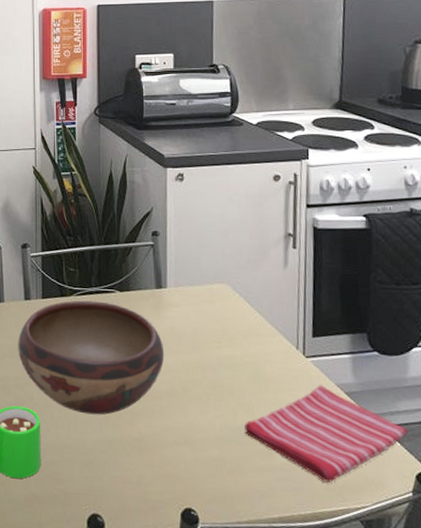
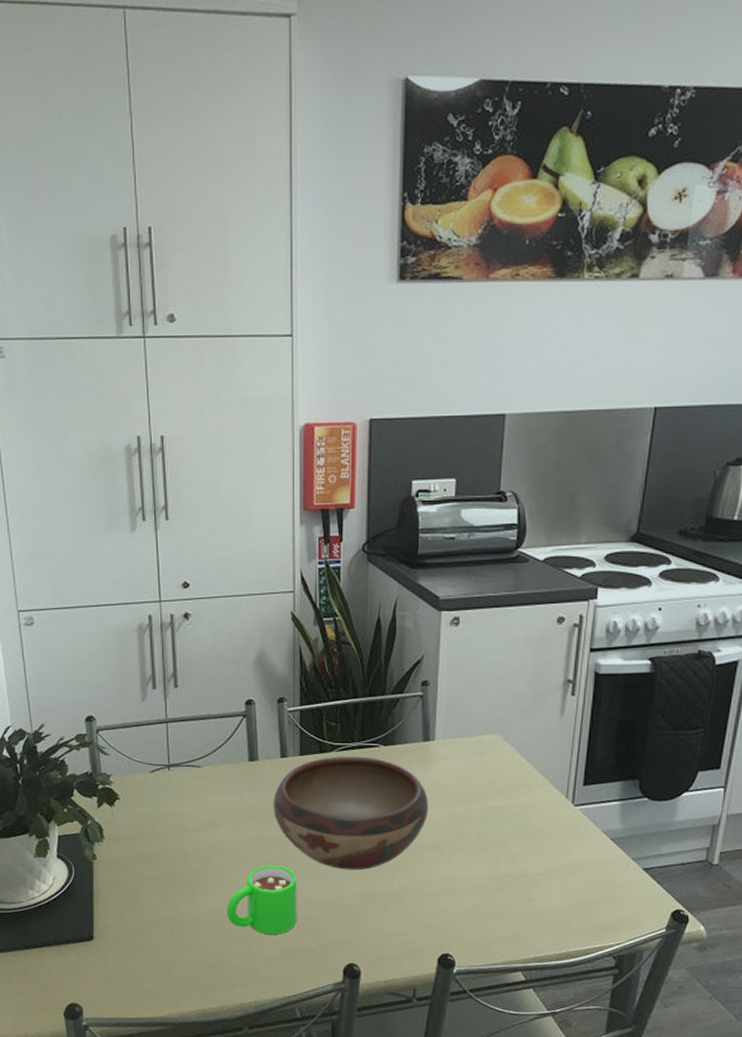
dish towel: present [245,385,409,483] -> none [507,832,669,923]

